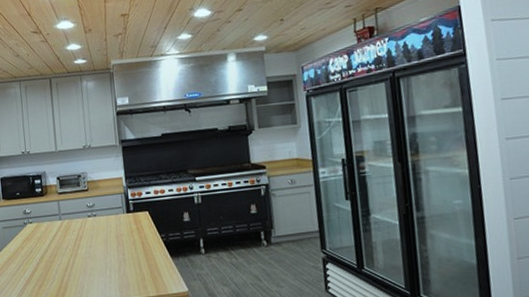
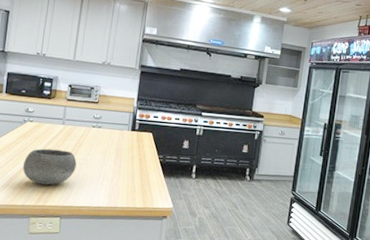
bowl: none [32,246,82,287] -> present [23,148,77,186]

